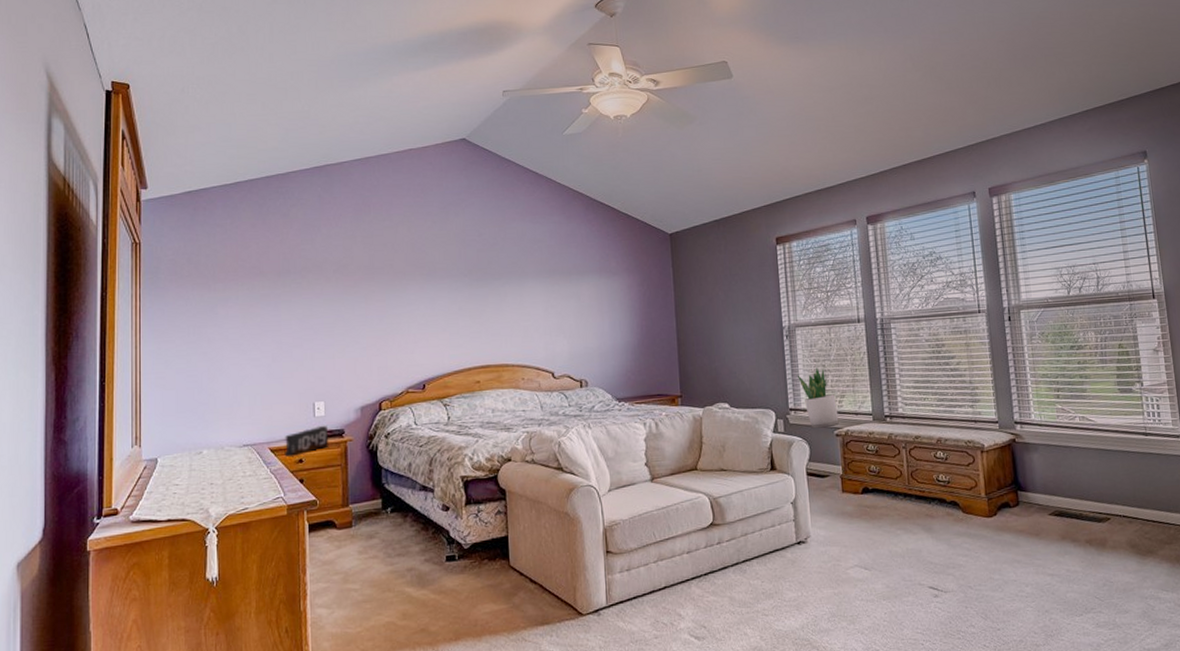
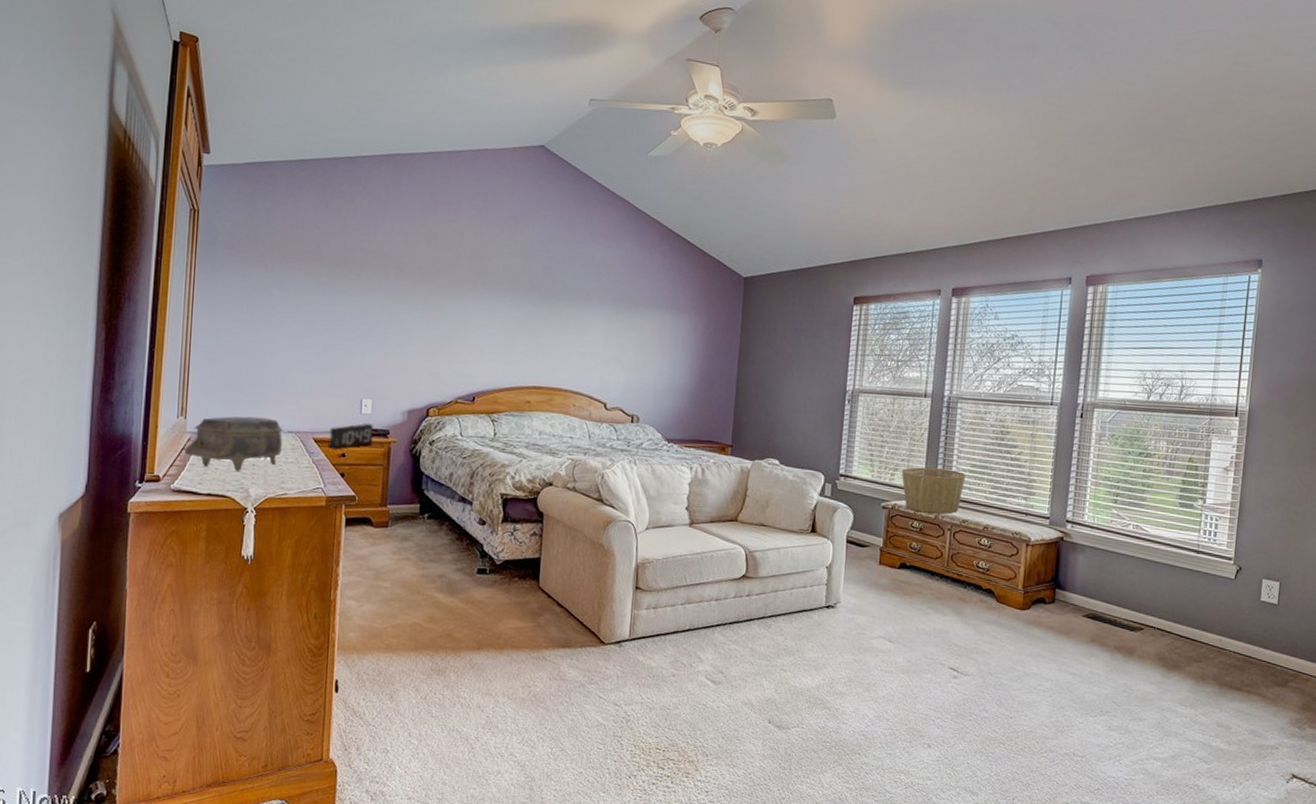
jewelry box: none [141,434,240,494] -> present [184,416,284,472]
planter: present [797,367,839,429] -> none [852,437,889,498]
basket: none [848,388,911,435] -> present [901,467,966,514]

